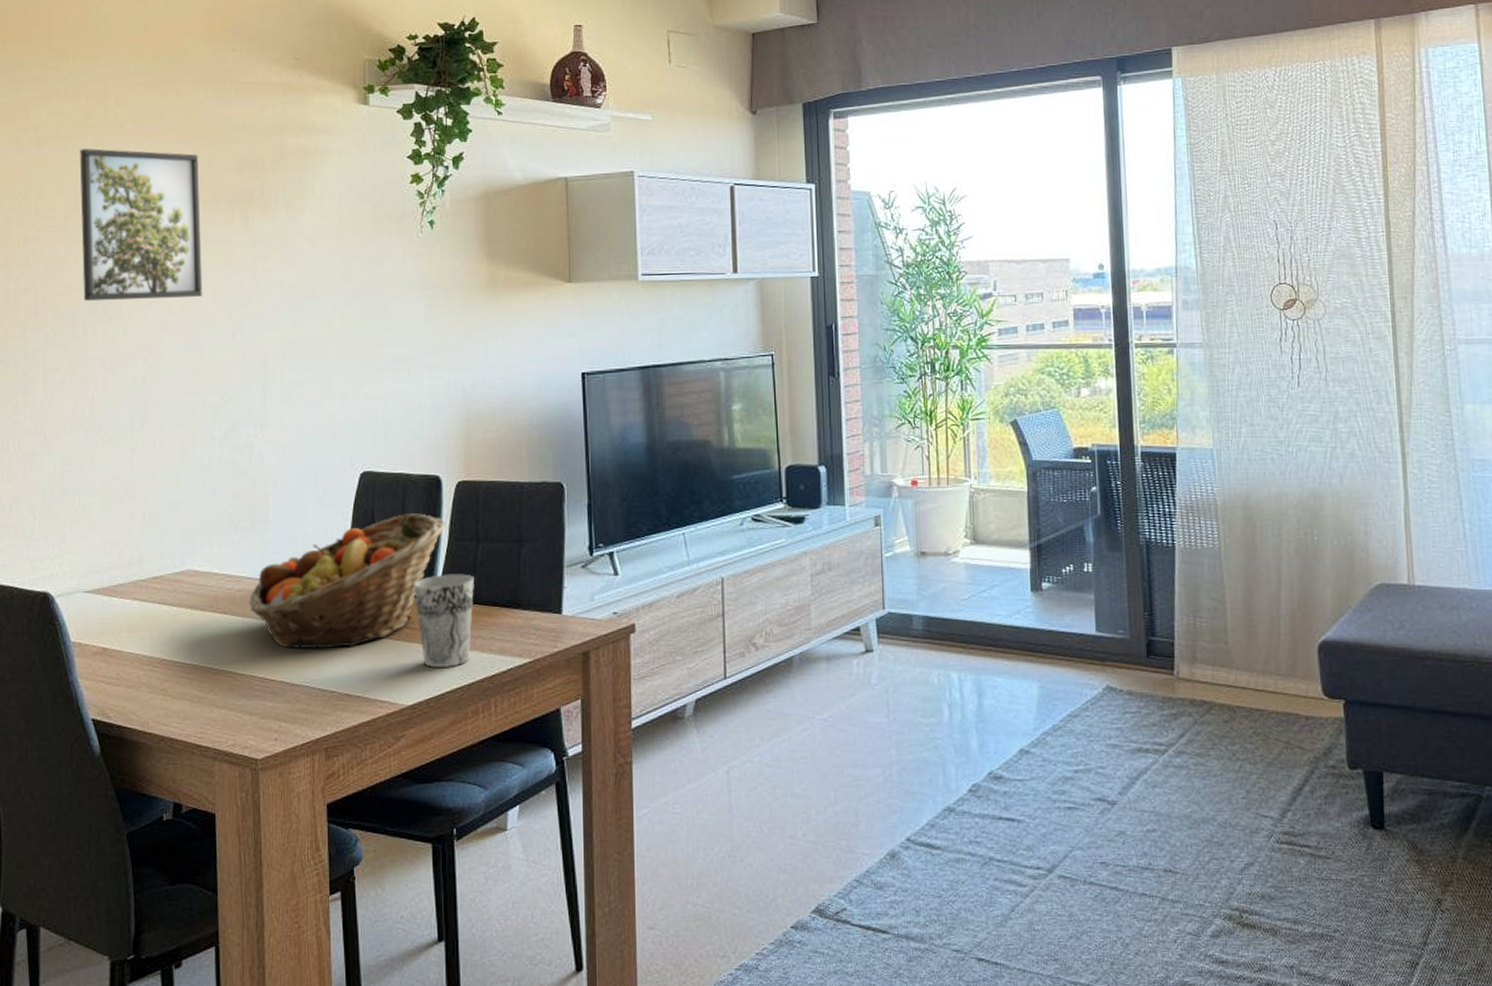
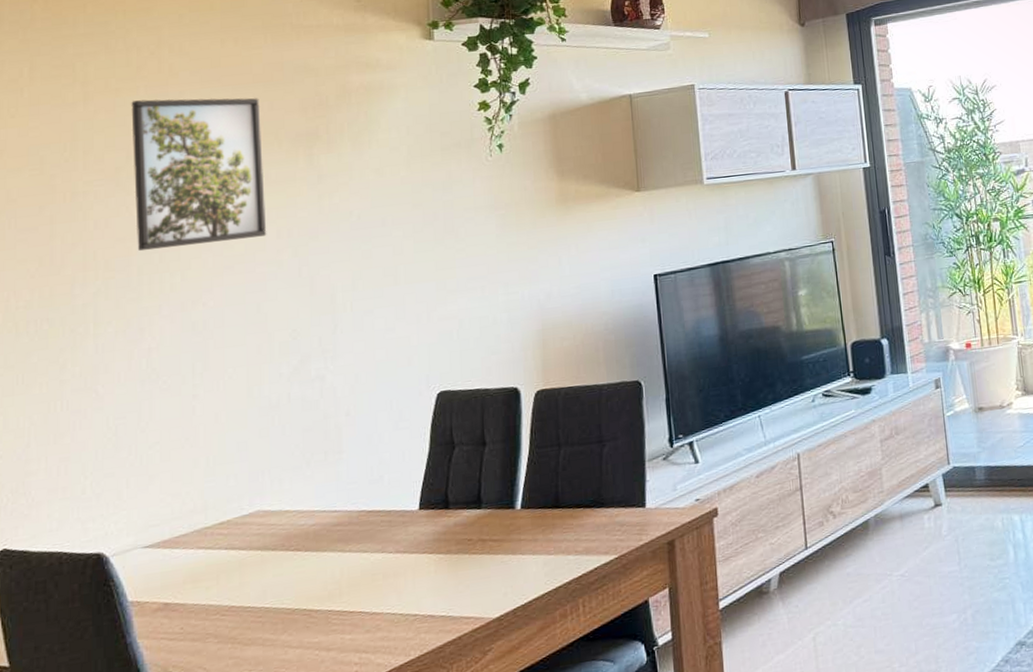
fruit basket: present [249,513,446,649] -> none [324,426,526,577]
cup: present [413,574,474,667] -> none [495,480,557,577]

